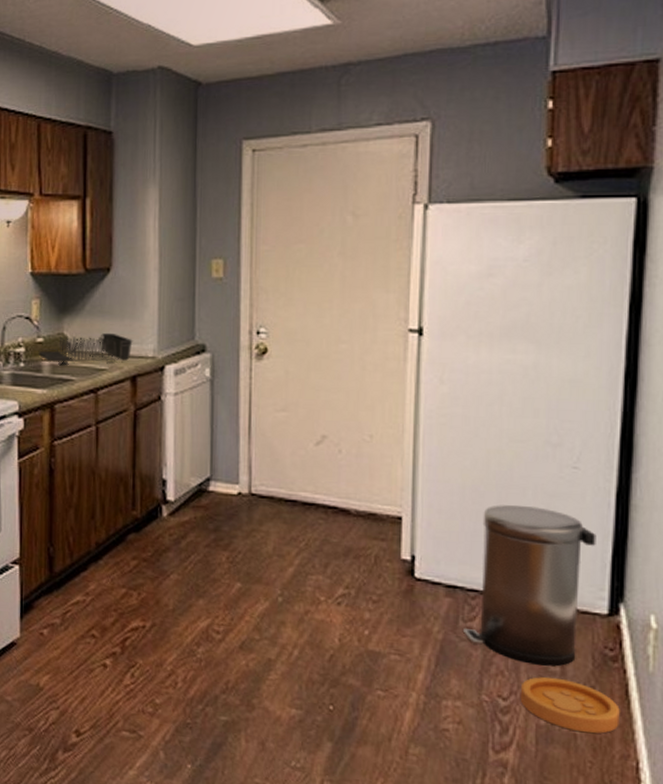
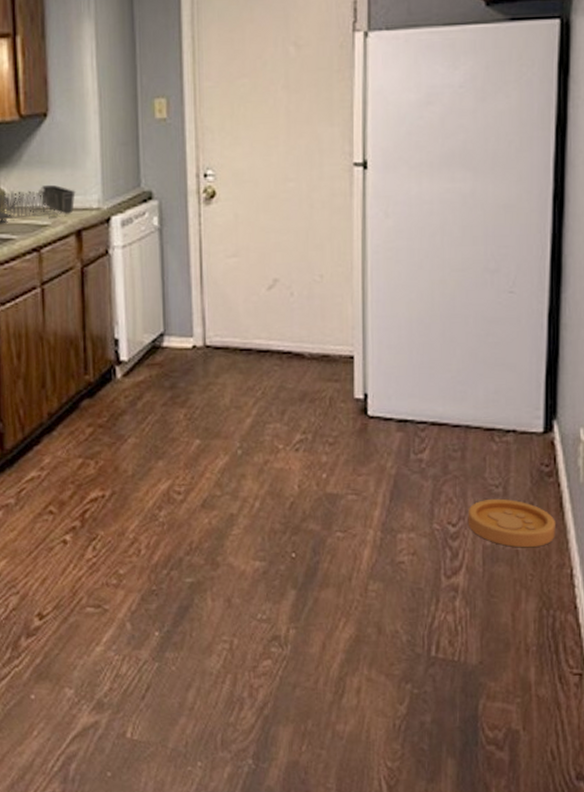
pedal bin: present [462,504,596,666] -> none [413,333,532,488]

